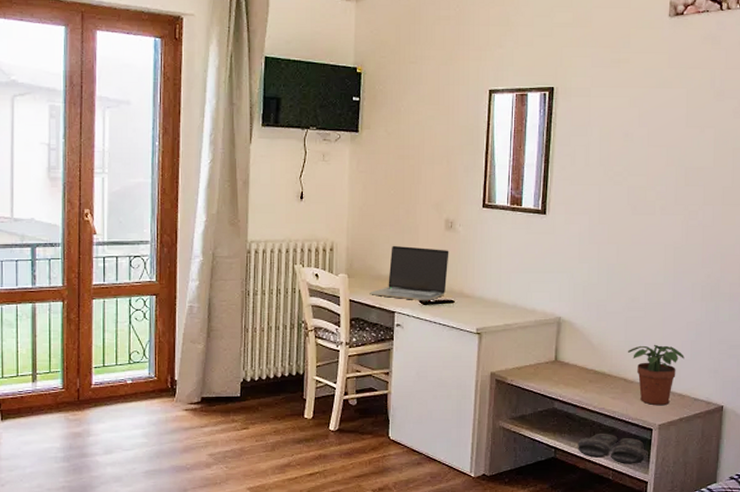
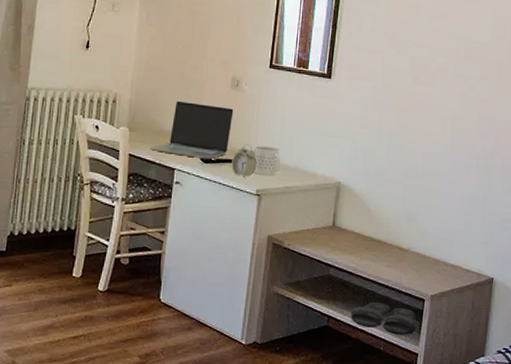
alarm clock: none [450,284,476,318] -> present [231,144,257,179]
mug: none [472,285,499,315] -> present [253,146,280,176]
potted plant: present [628,344,684,406] -> none [404,213,458,276]

